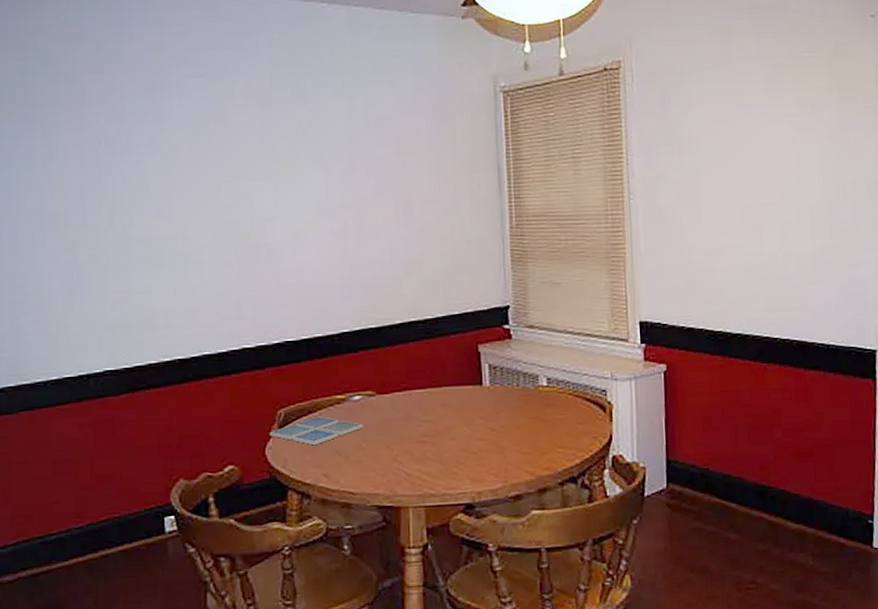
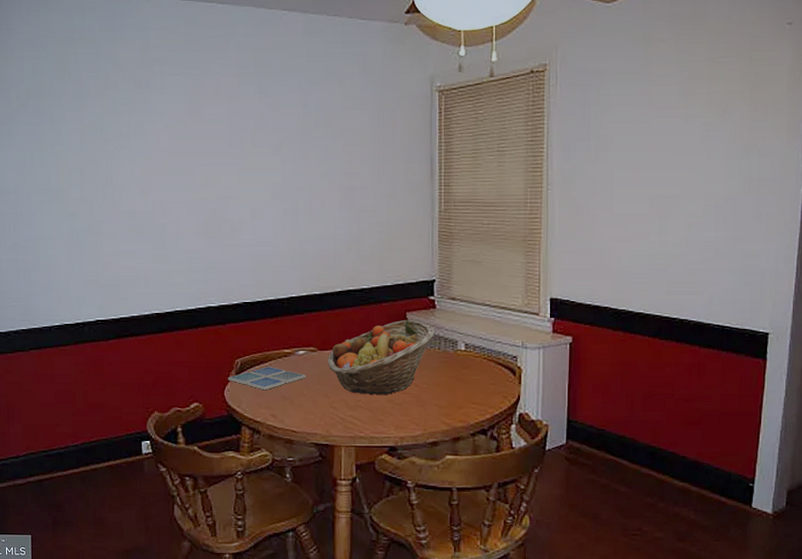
fruit basket: none [389,353,512,444] -> present [328,319,434,396]

